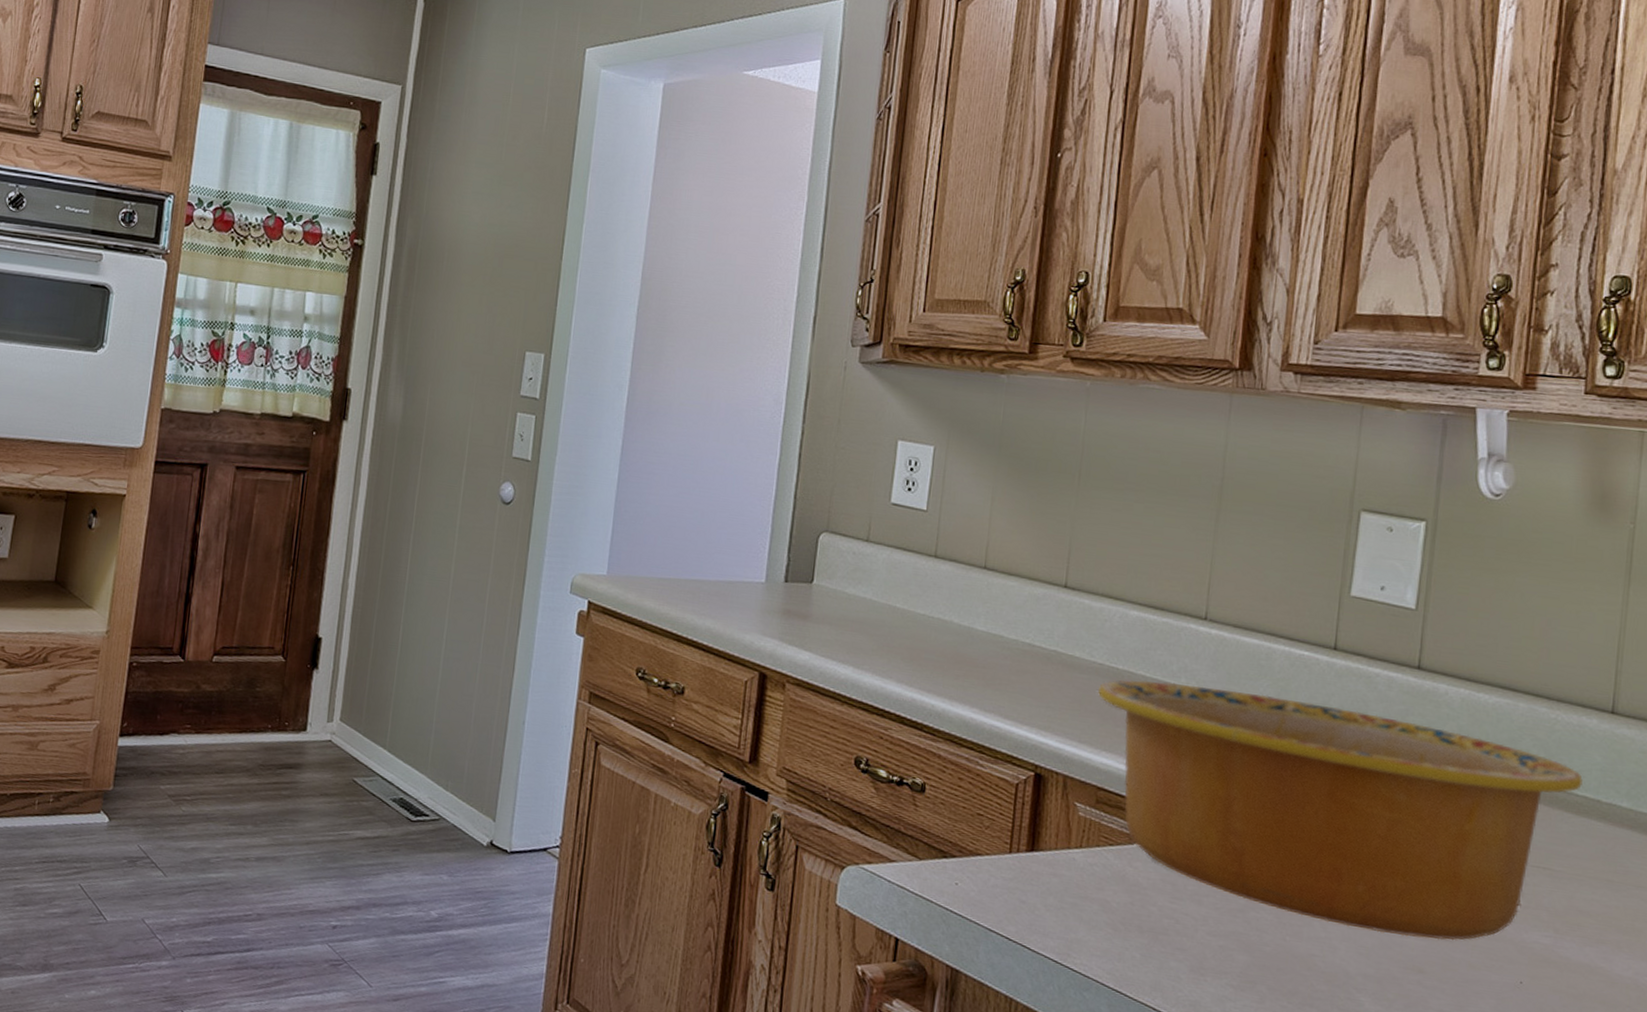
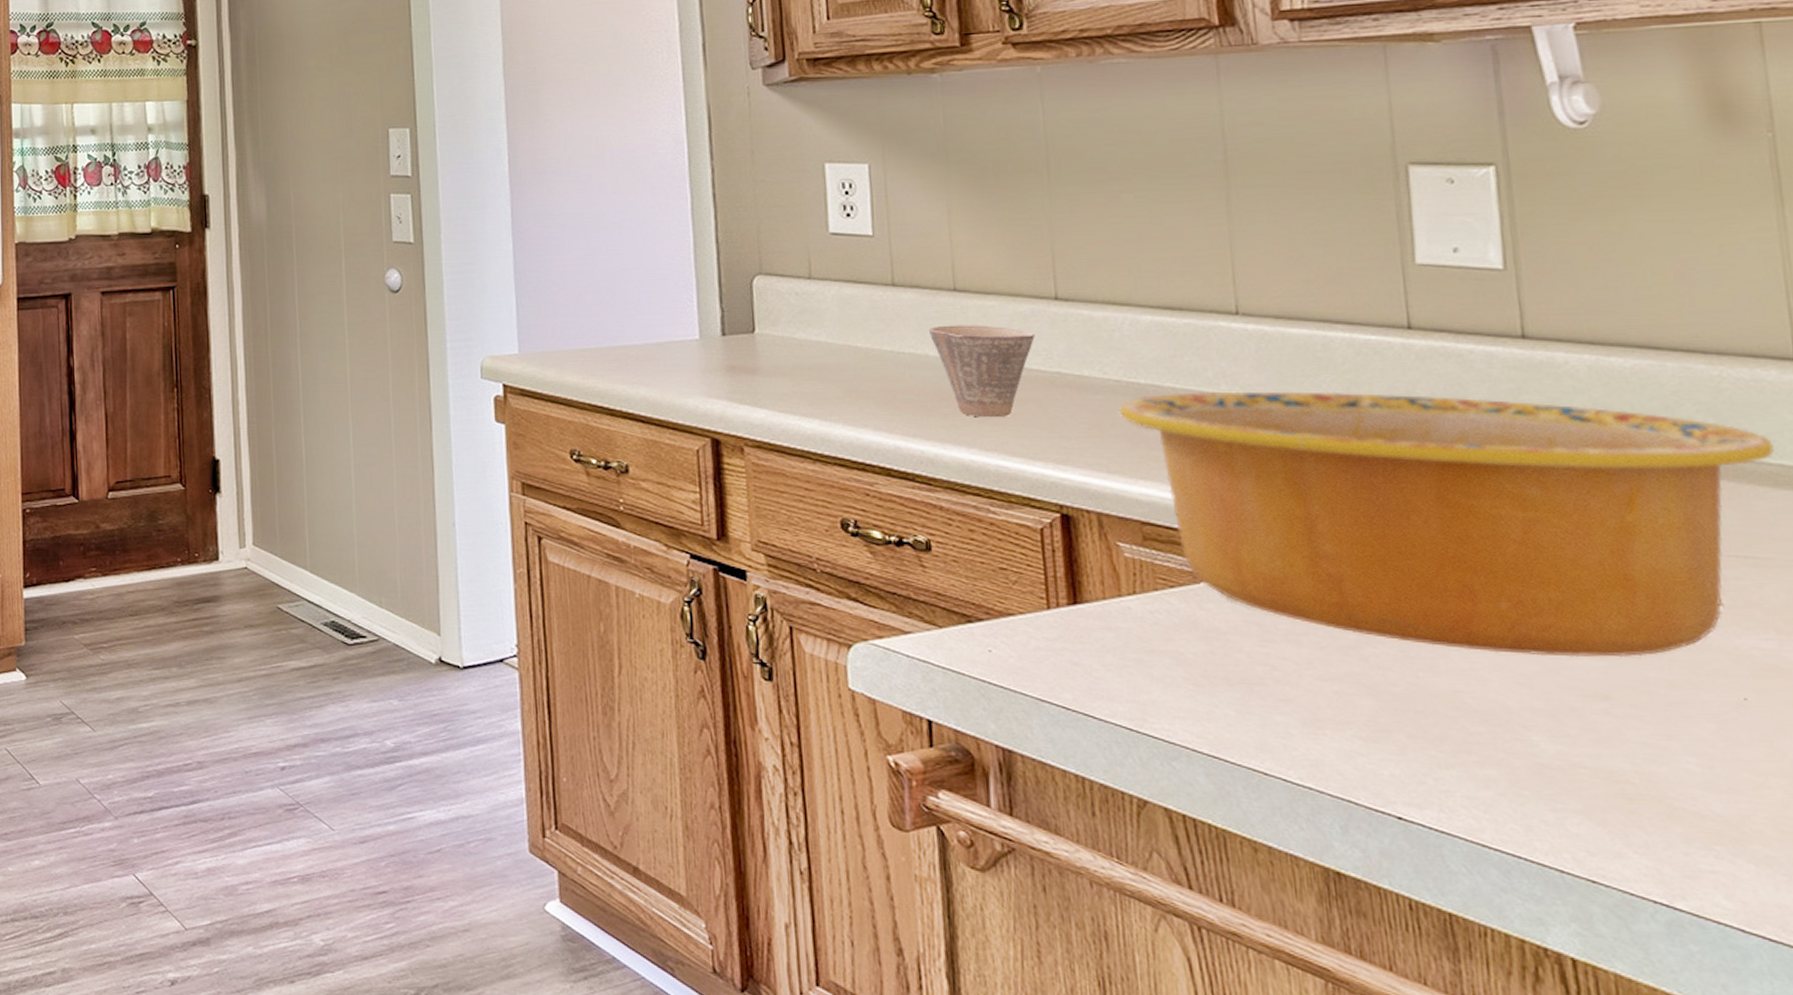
cup: none [957,597,1043,684] -> present [928,325,1035,418]

